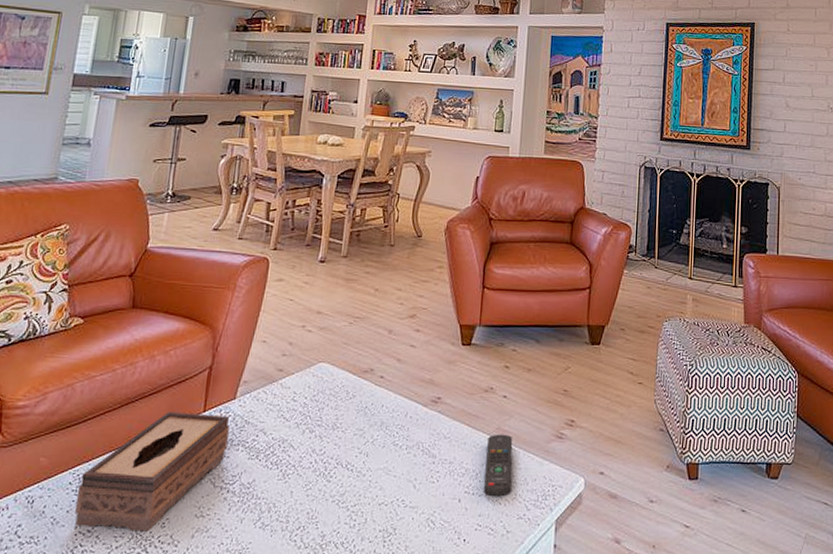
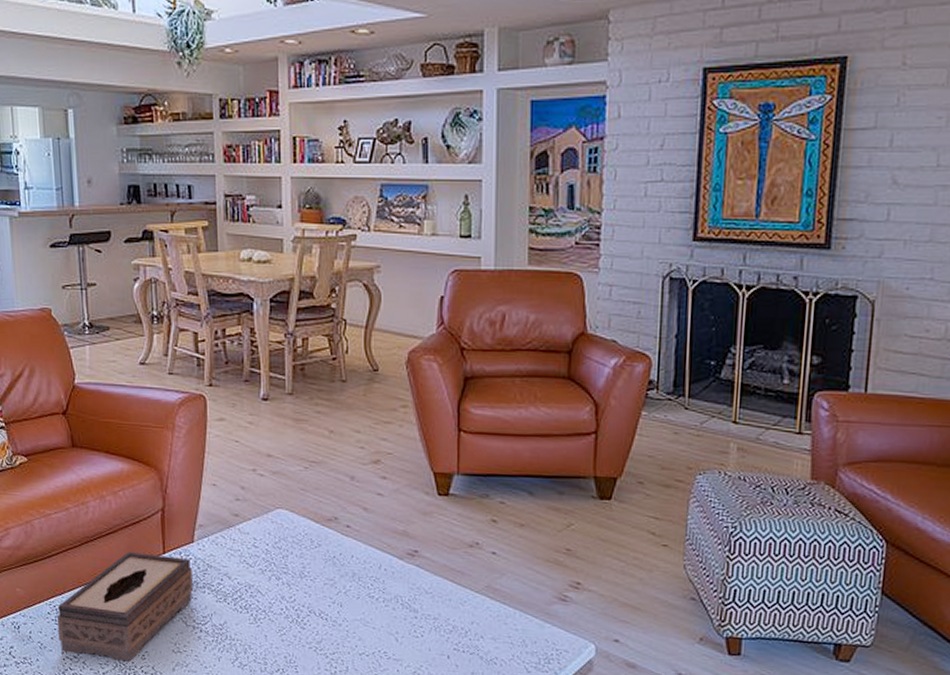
remote control: present [484,434,513,497] -> none [476,592,508,657]

